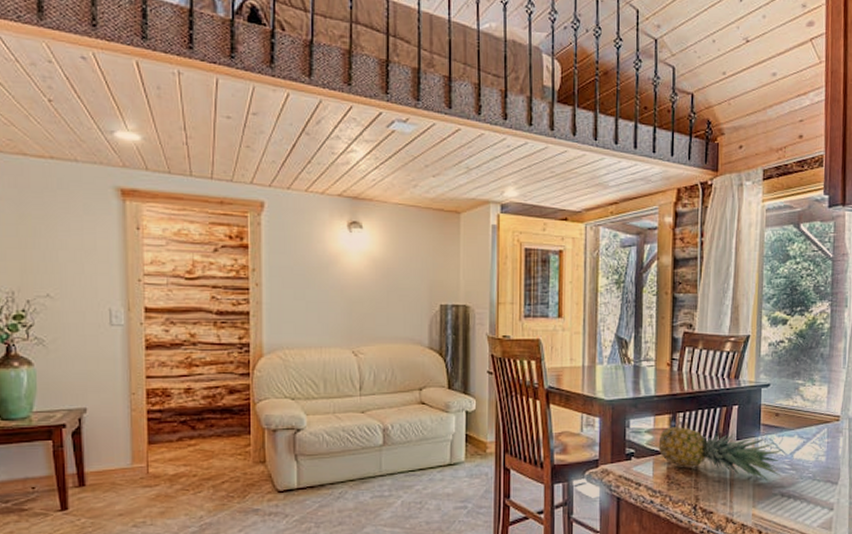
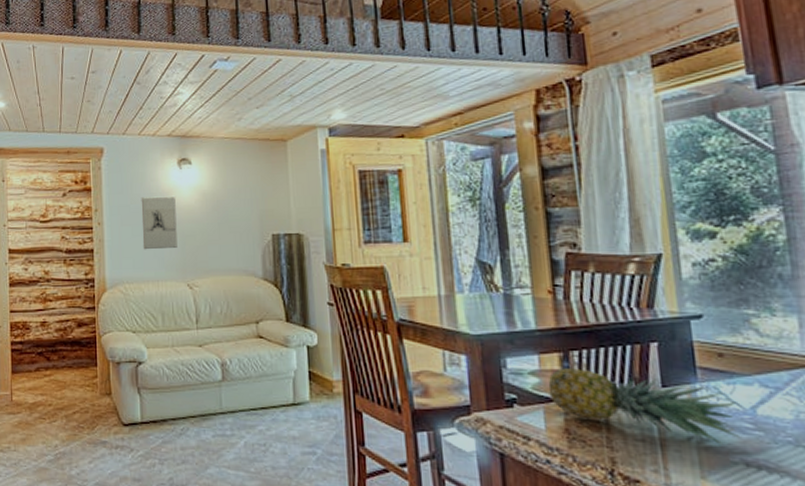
wall sculpture: none [305,259,344,315] -> present [141,195,178,250]

